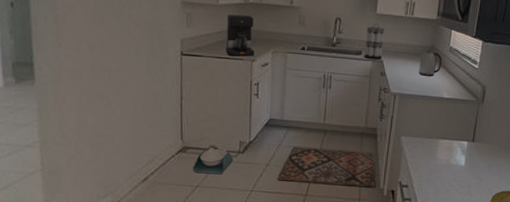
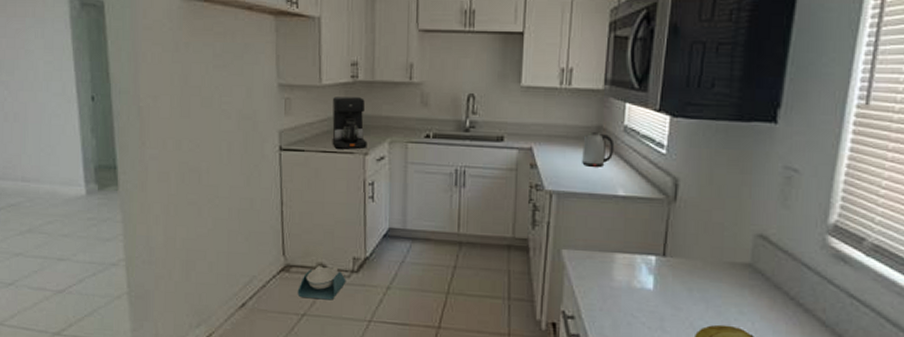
doormat: present [277,147,377,188] -> none [401,264,532,319]
spice rack: present [364,22,385,60] -> none [507,98,533,148]

